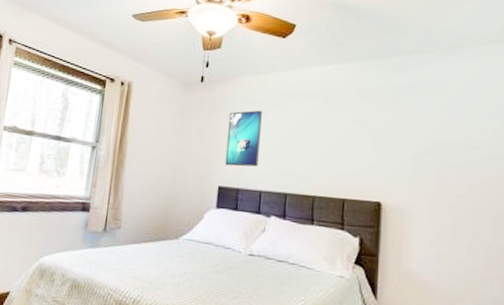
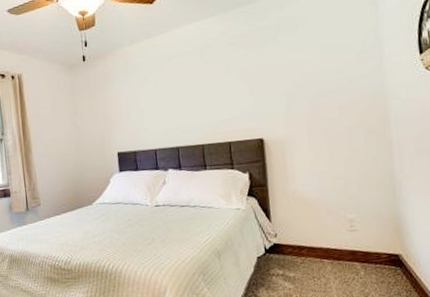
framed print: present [224,110,262,167] -> none [114,76,149,133]

